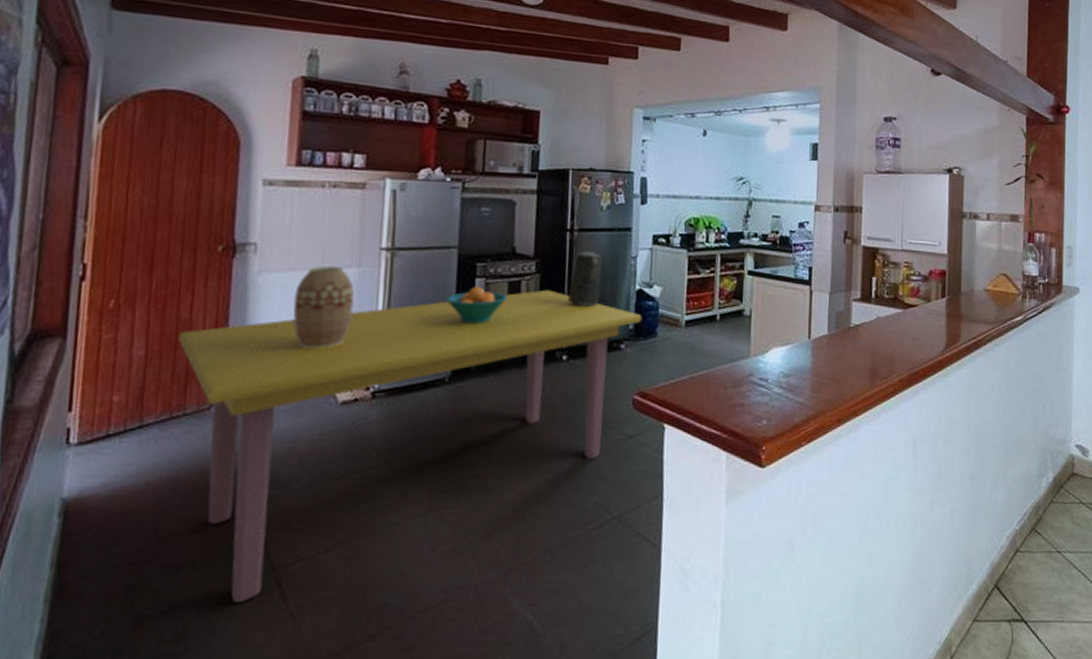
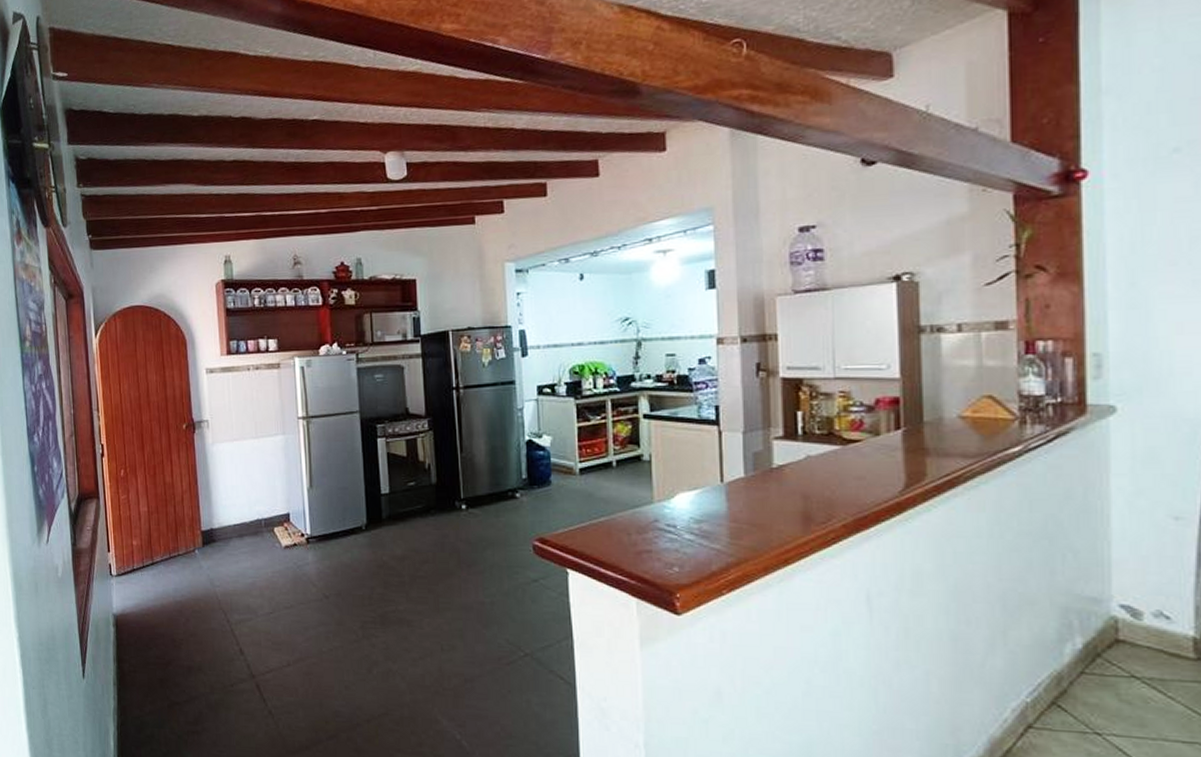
dining table: present [178,289,642,602] -> none [167,445,535,699]
vase: present [293,265,355,349] -> none [239,435,284,504]
fruit bowl: present [446,286,508,324] -> none [355,445,407,479]
pitcher: present [568,251,602,305] -> none [461,406,491,457]

